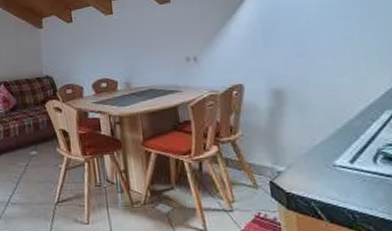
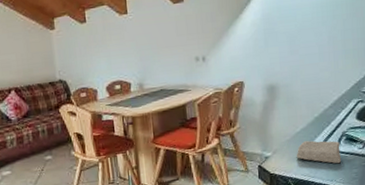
soap bar: none [317,155,381,188] -> present [296,140,342,164]

